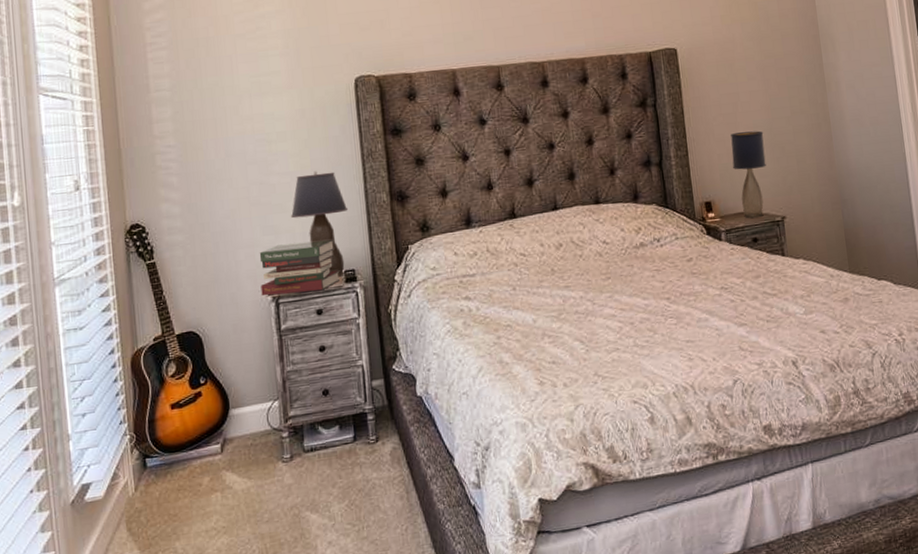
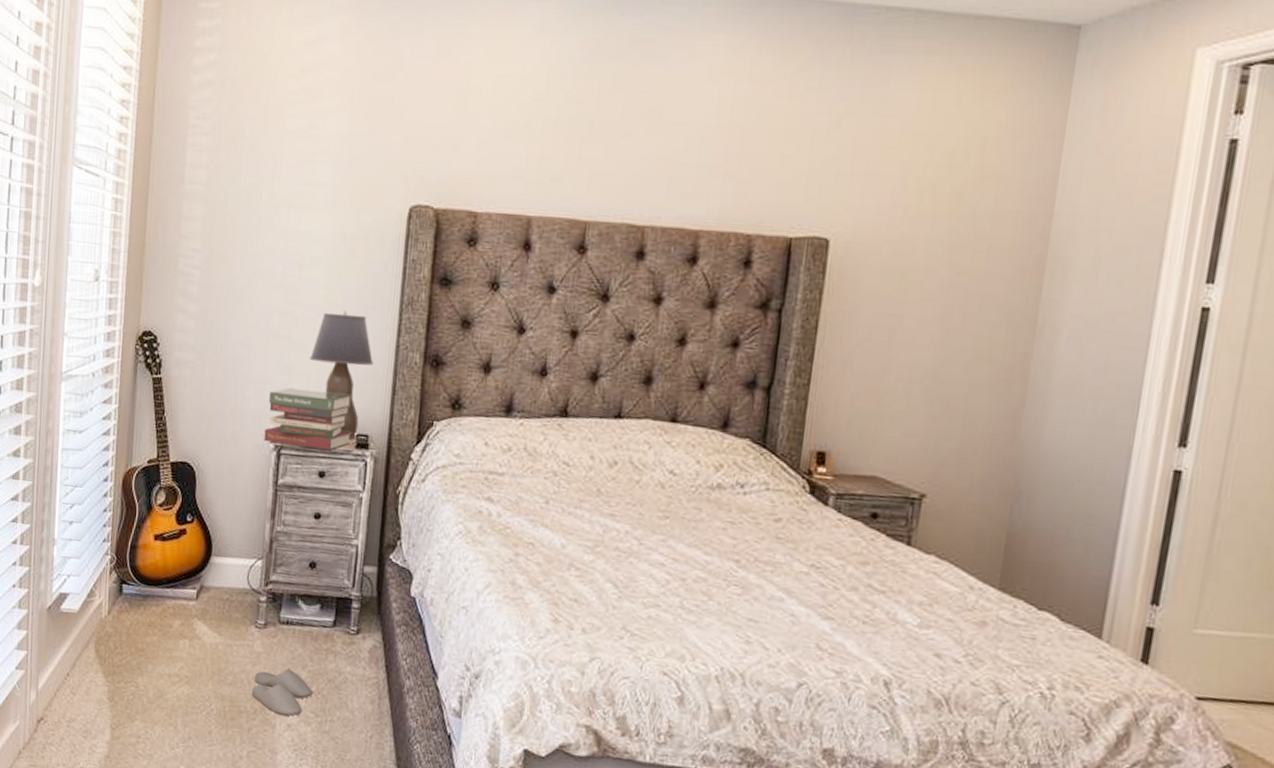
slippers: none [289,490,346,536] -> present [252,668,313,716]
table lamp: present [730,131,766,218] -> none [867,369,925,488]

